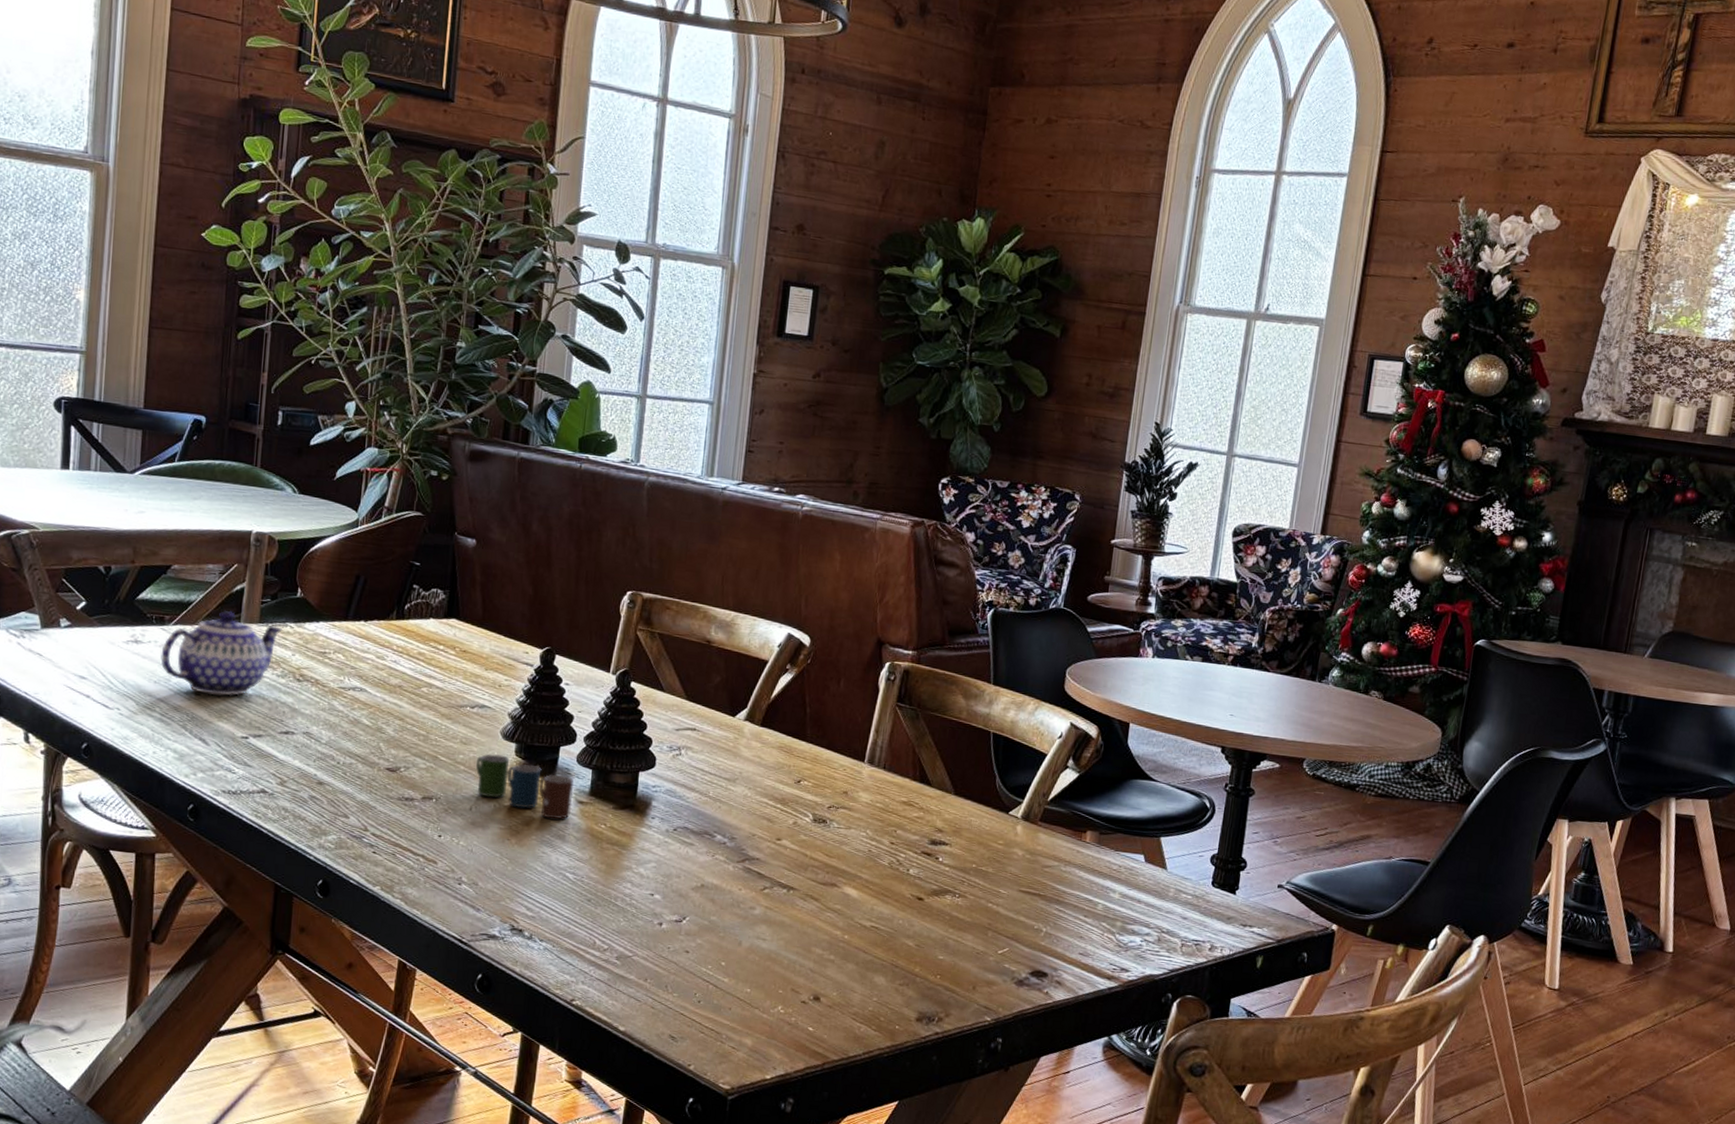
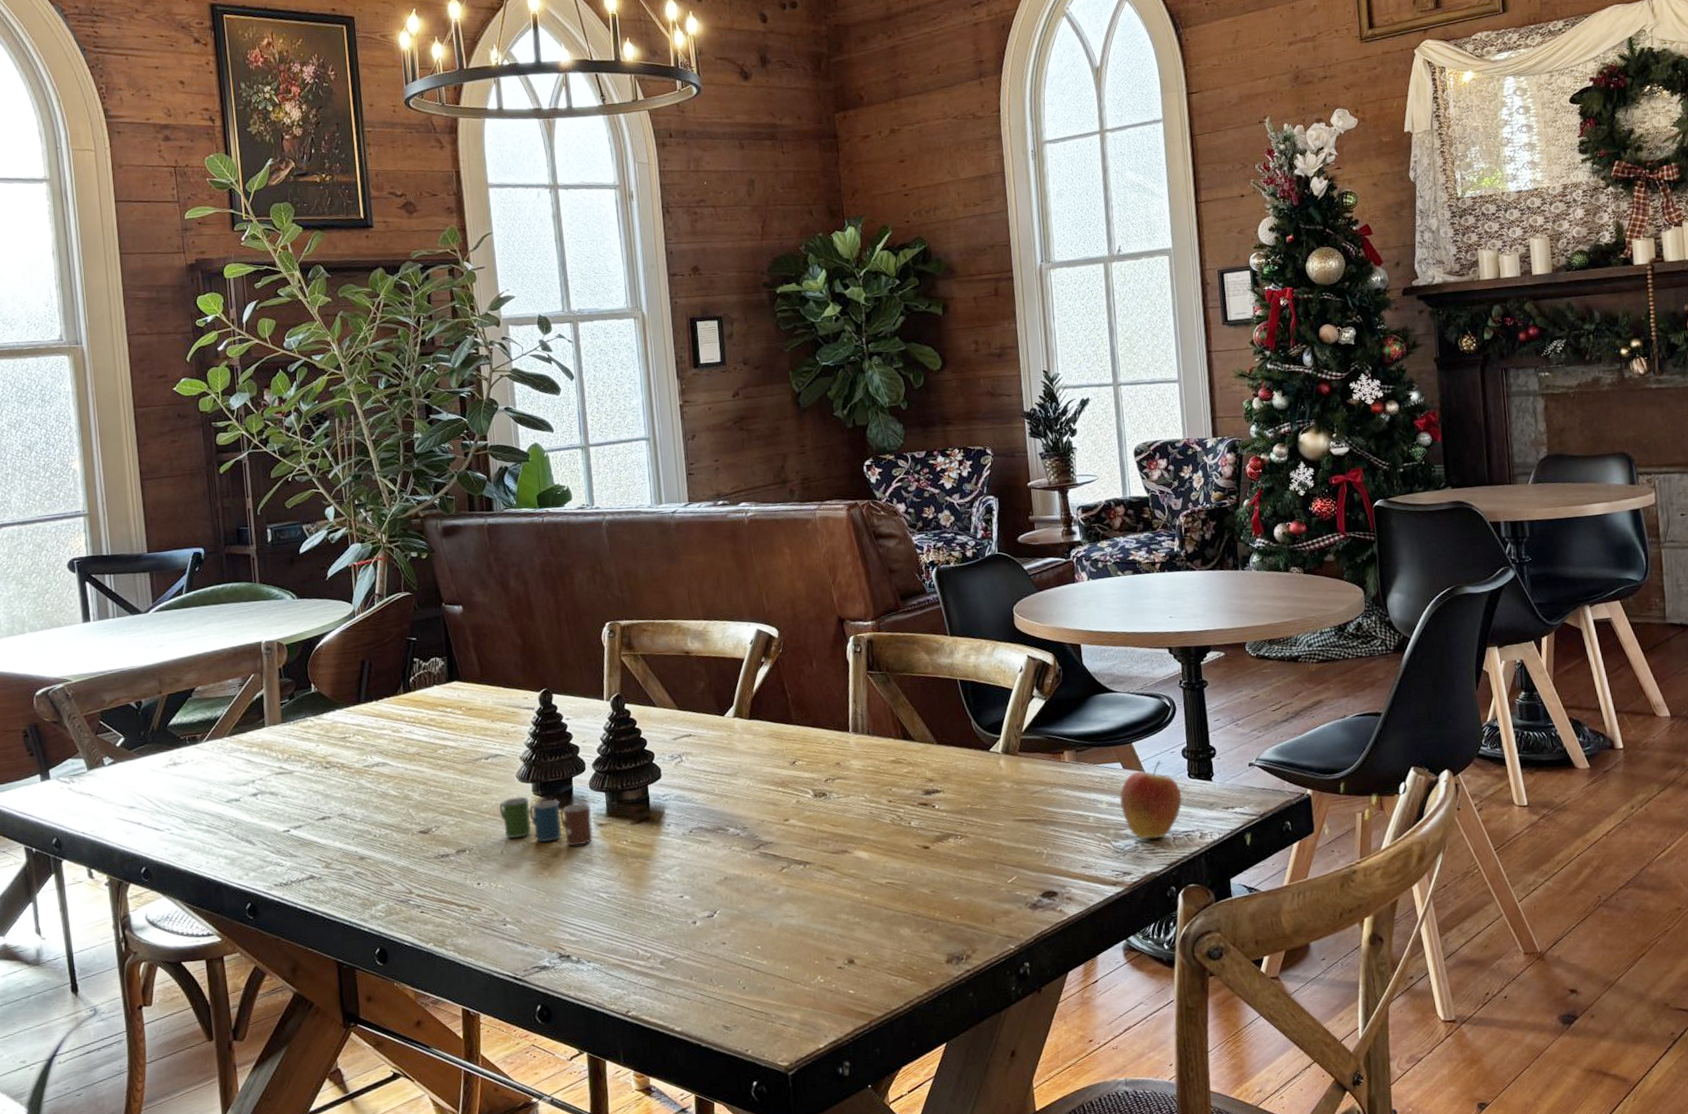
teapot: present [160,610,284,696] -> none [198,717,305,799]
fruit: none [1133,861,1201,941] -> present [1119,760,1182,840]

